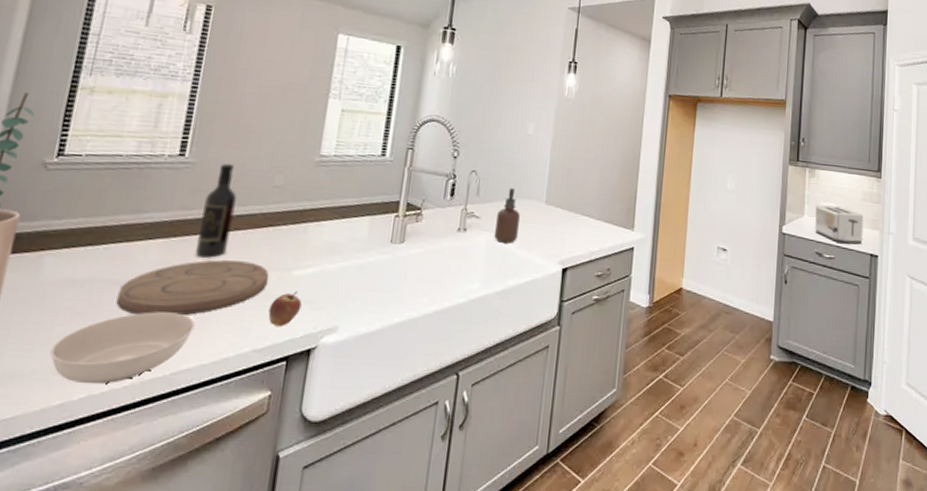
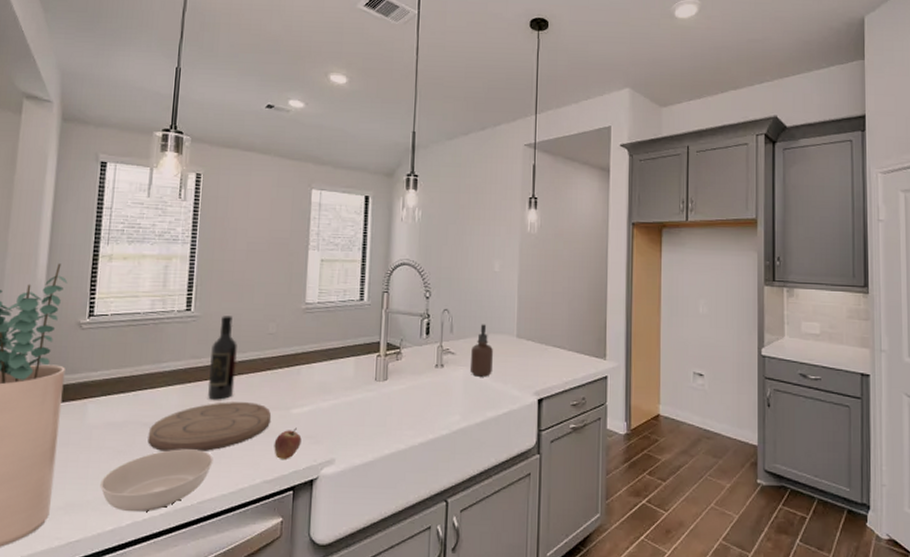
toaster: present [815,205,864,245] -> none [797,325,851,364]

